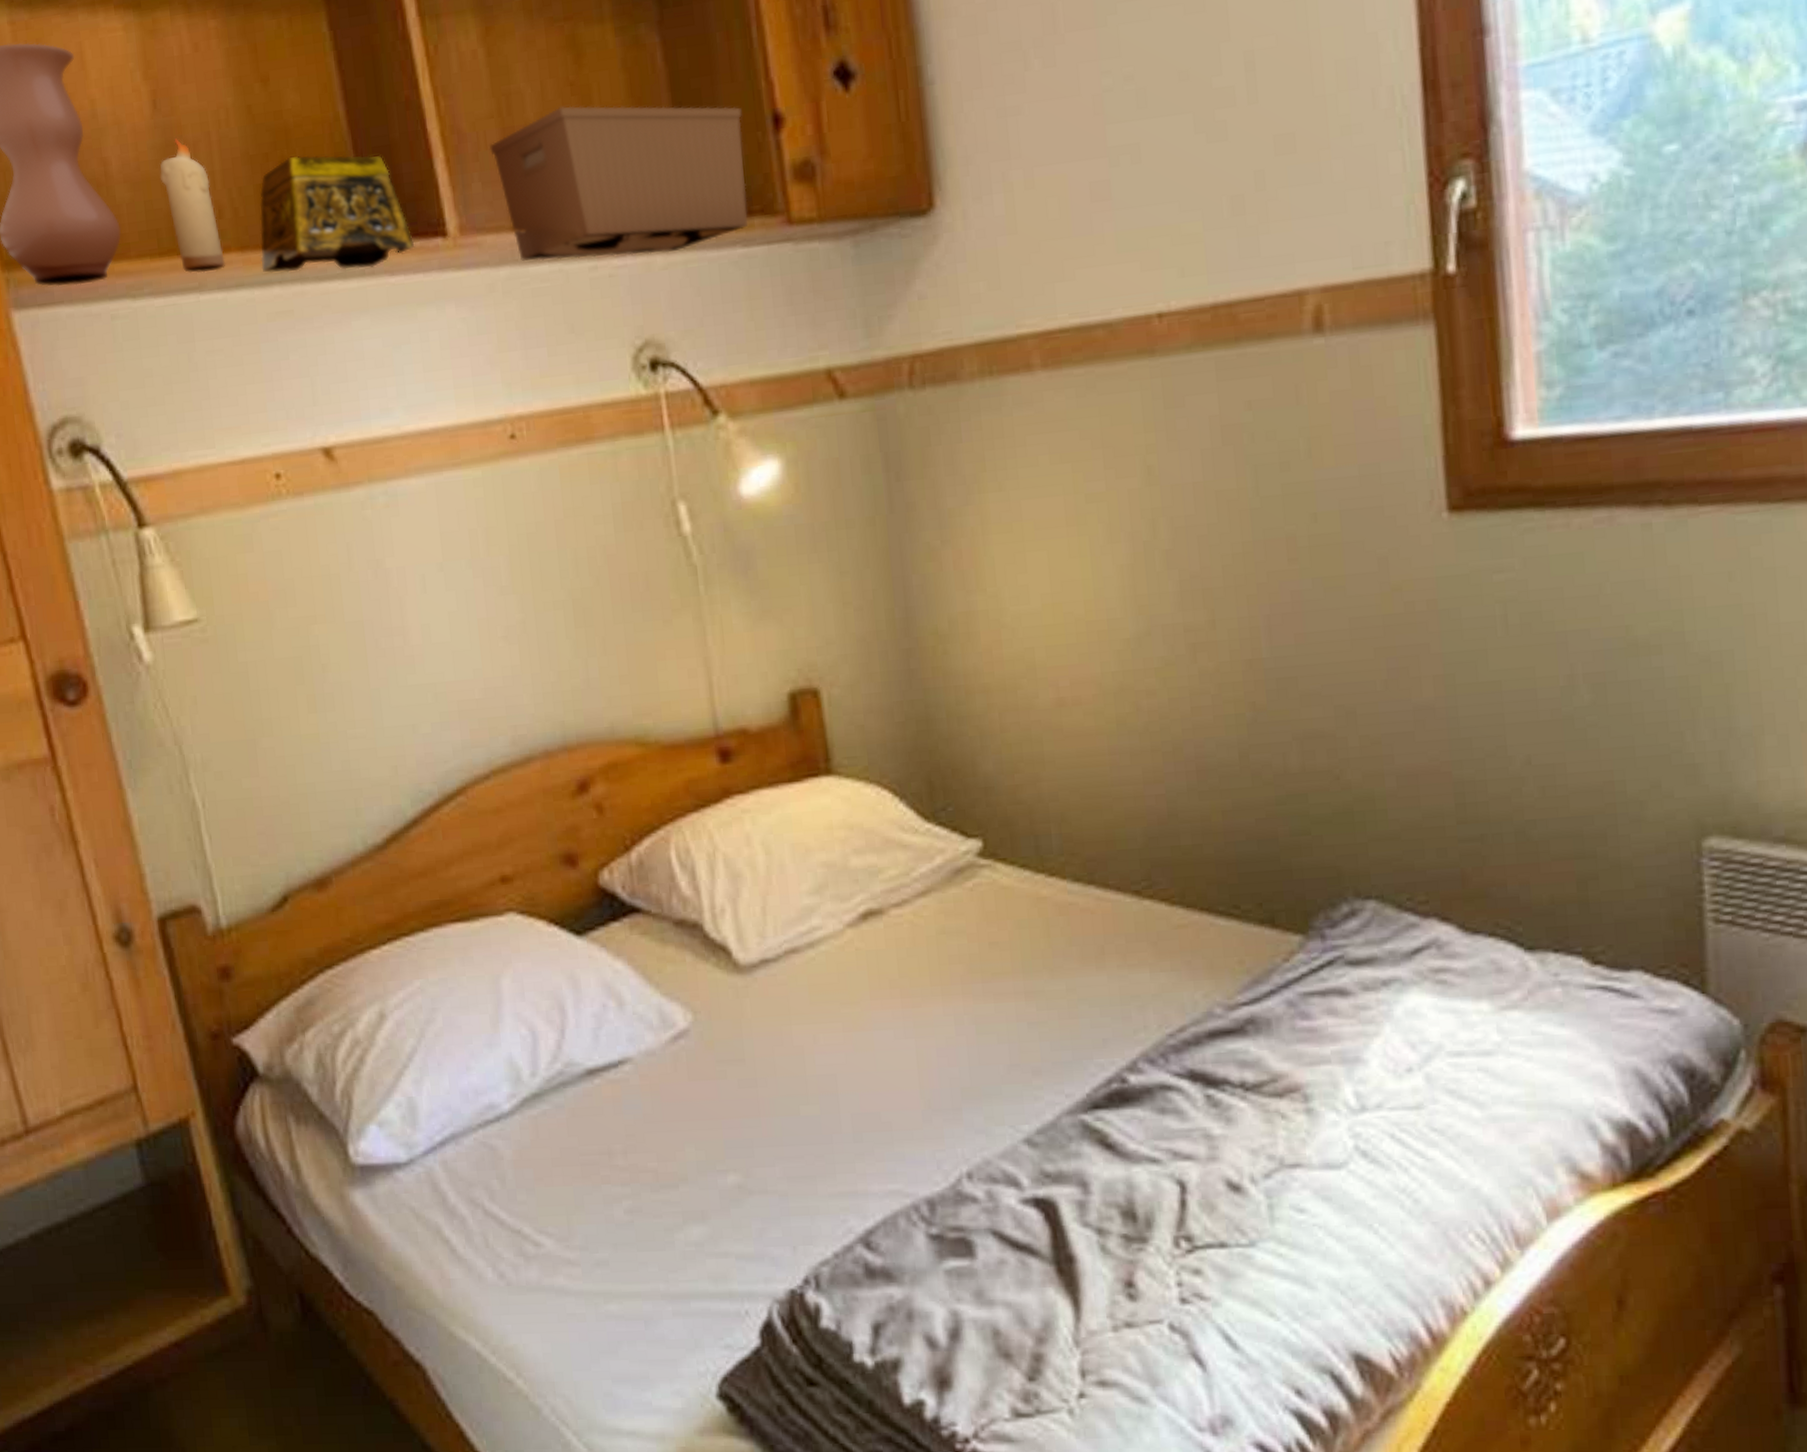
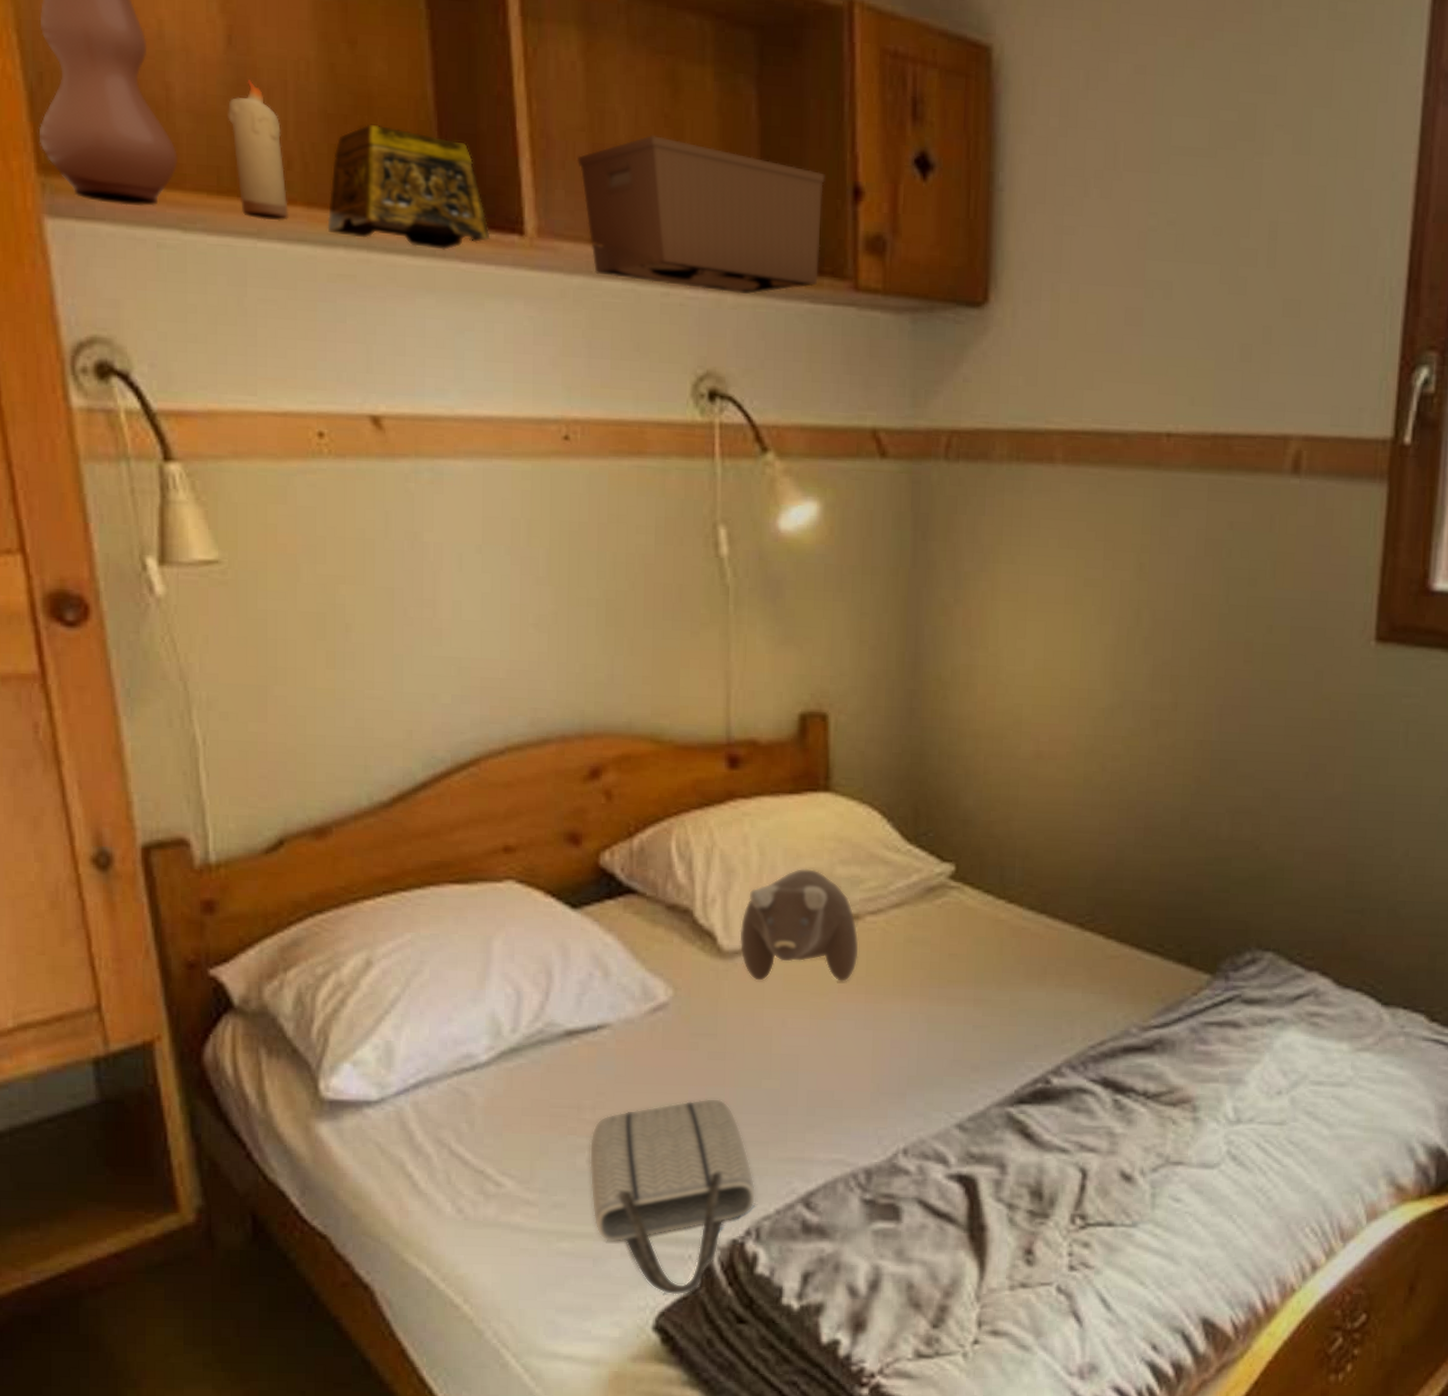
tote bag: none [625,1131,811,1357] -> present [589,1098,756,1295]
plush toy: none [755,863,888,995] -> present [739,869,858,982]

